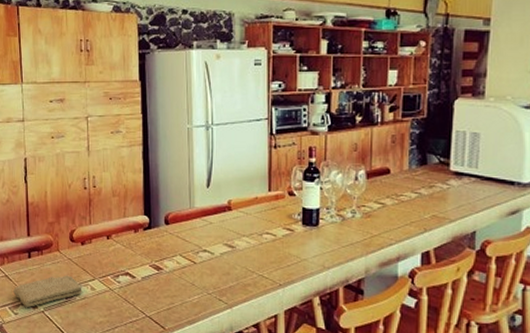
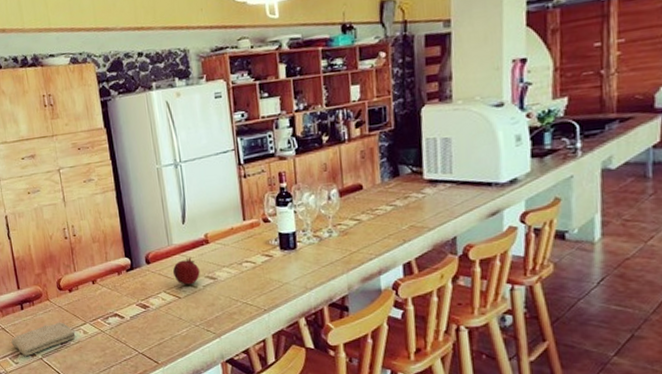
fruit: none [191,222,219,251] -> present [172,257,200,285]

